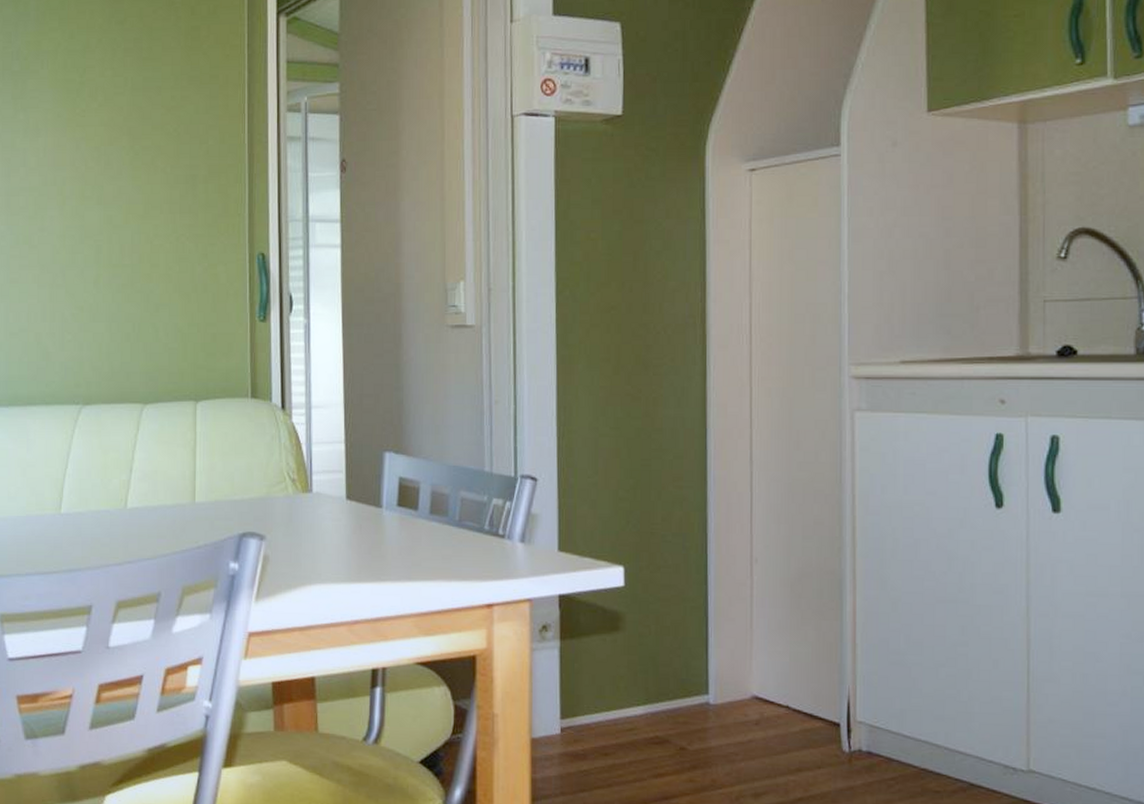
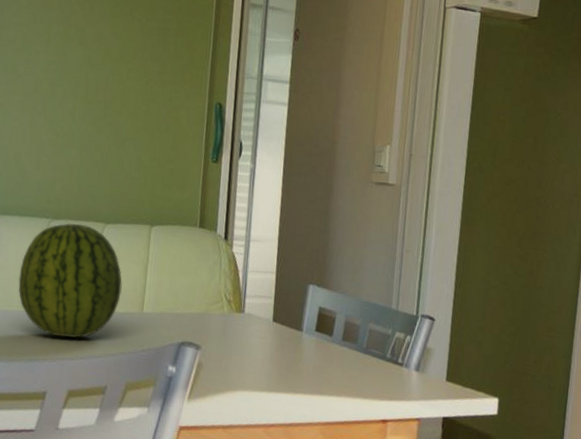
fruit: none [50,407,168,540] -> present [18,222,122,338]

